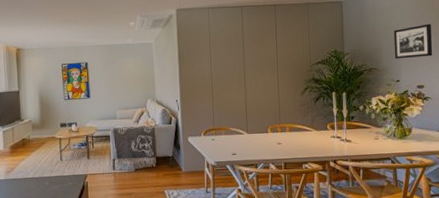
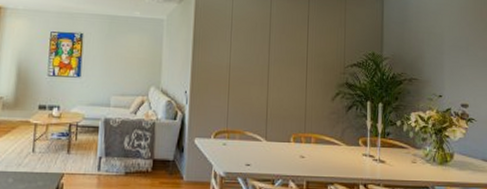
picture frame: present [393,23,433,60] -> none [437,34,479,72]

